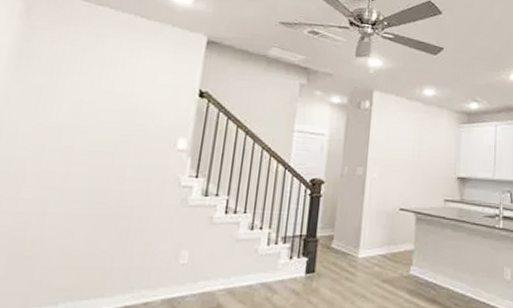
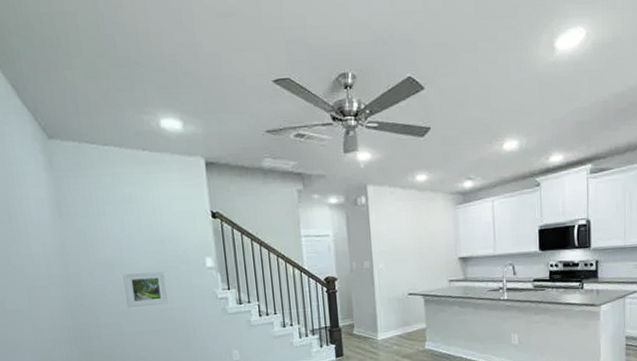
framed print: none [64,142,124,185] -> present [123,271,168,307]

